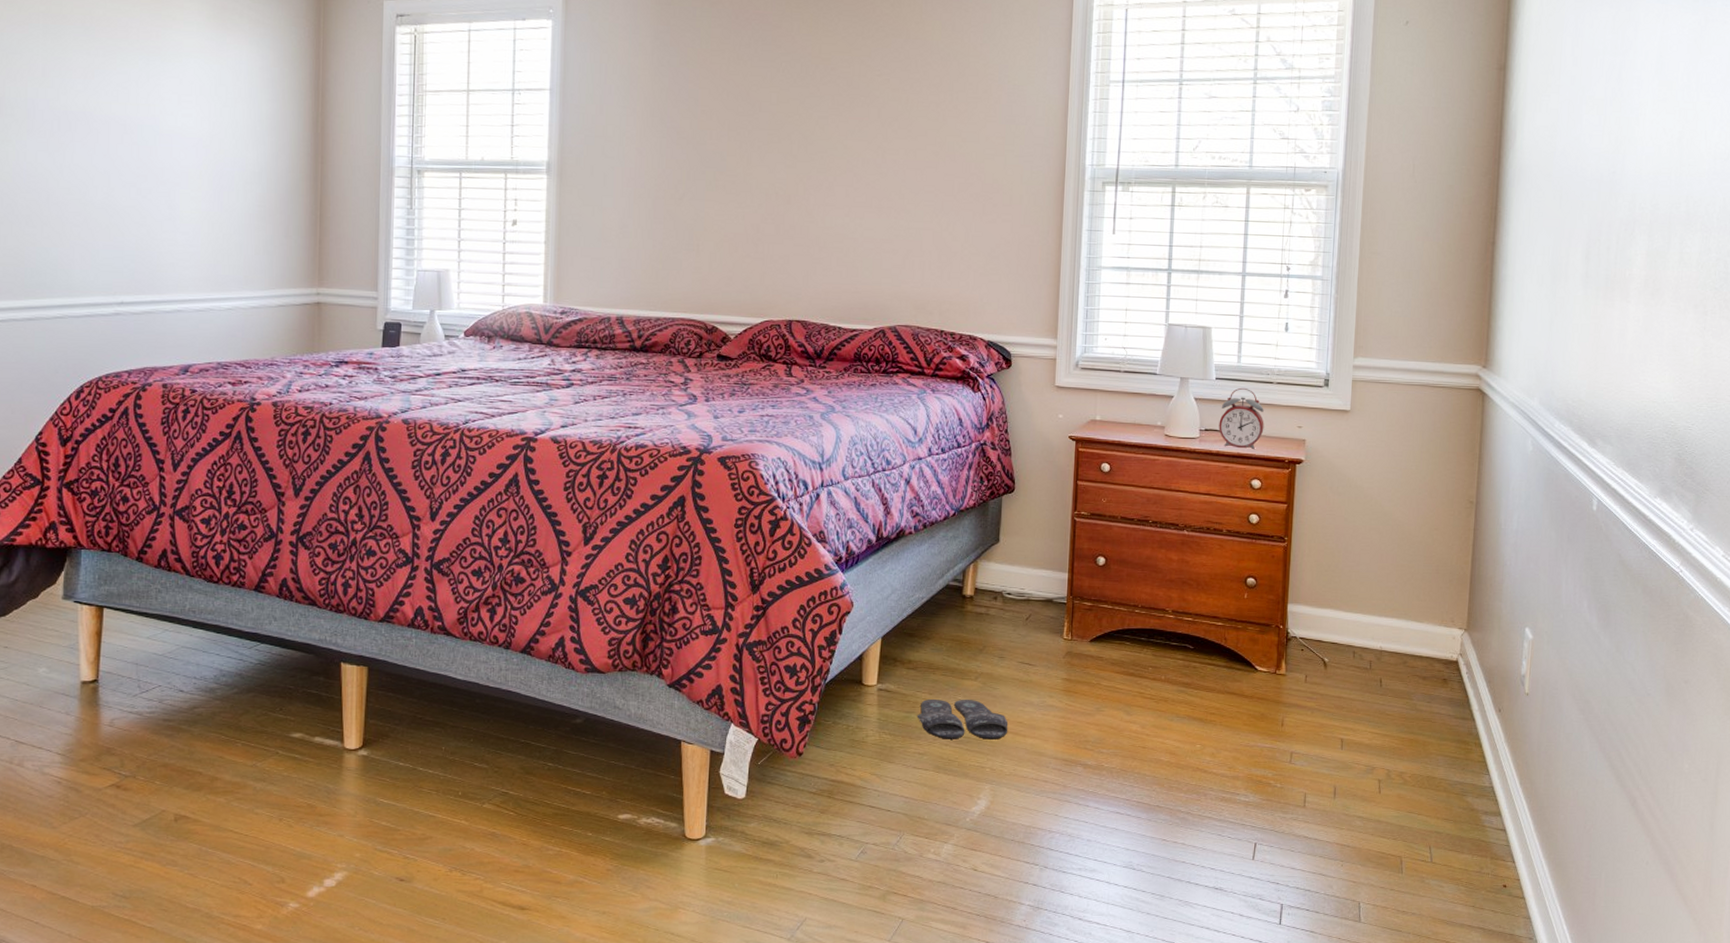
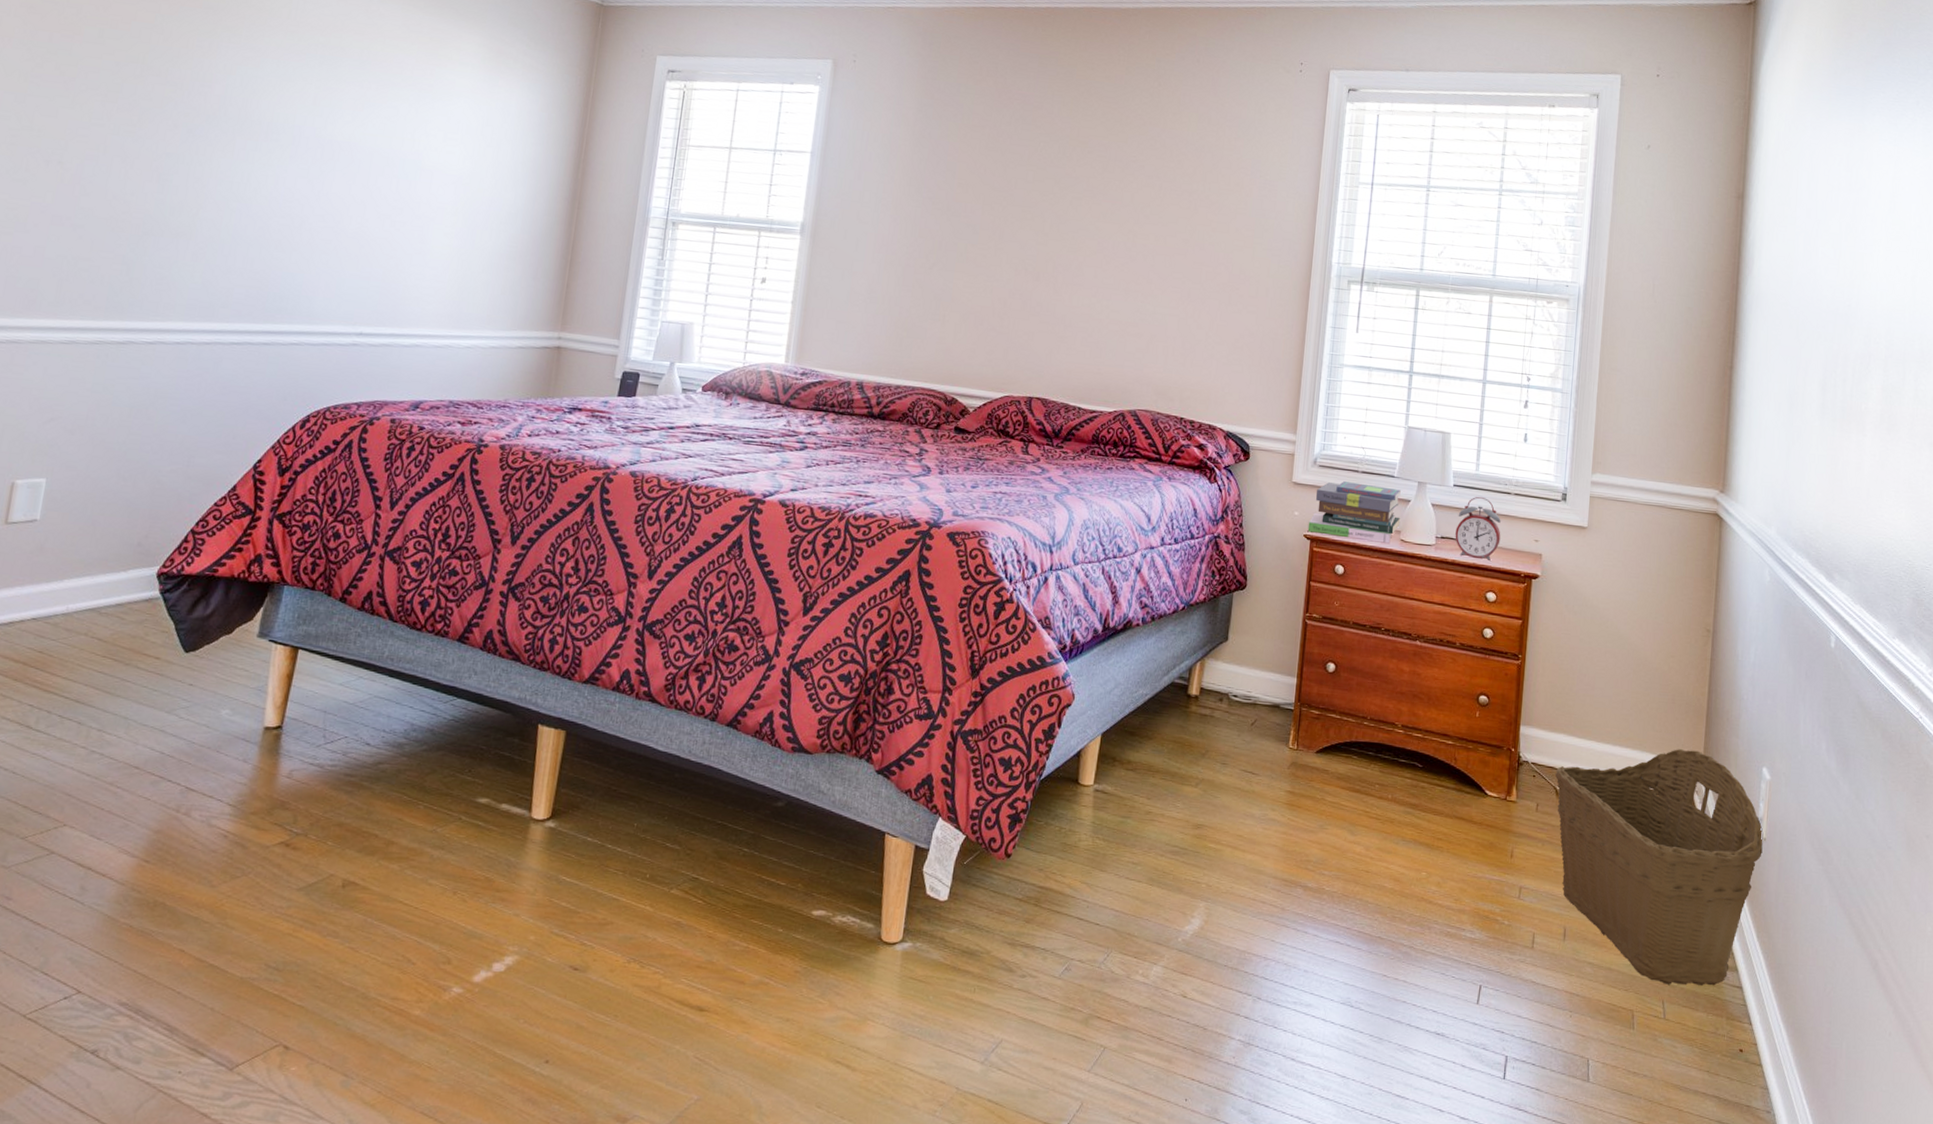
slippers: present [917,698,1009,740] -> none [1133,803,1228,853]
books: none [1072,382,1164,439] -> present [1307,481,1402,543]
wicker basket: none [1322,616,1526,831] -> present [1554,749,1763,986]

